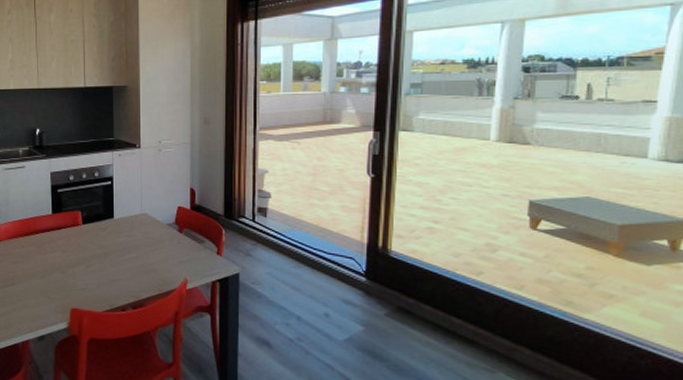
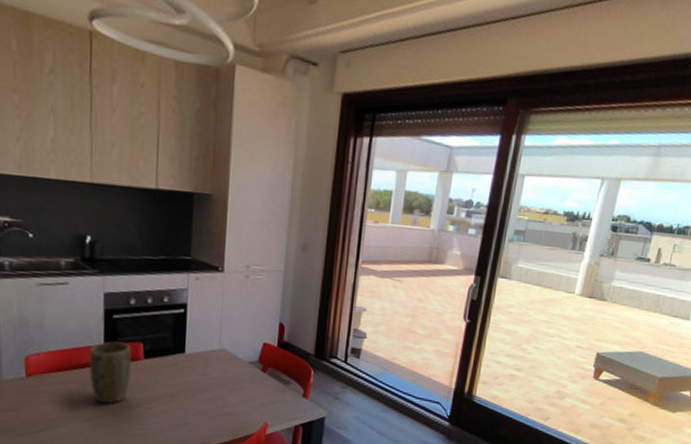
plant pot: none [41,211,73,263] -> present [88,341,131,404]

